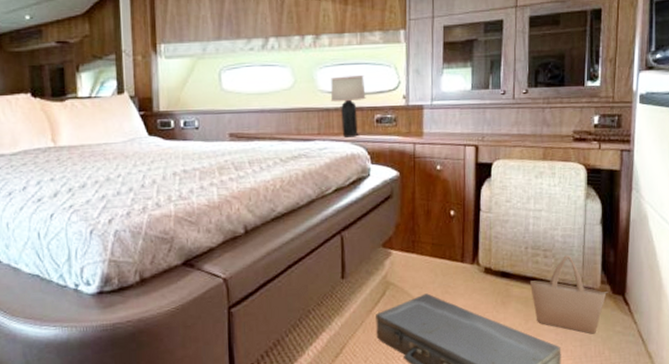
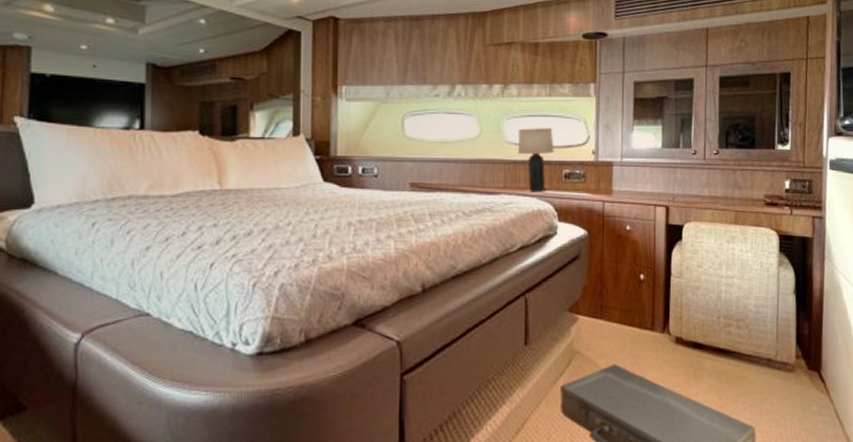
shopping bag: present [530,255,609,334] -> none [723,326,804,414]

